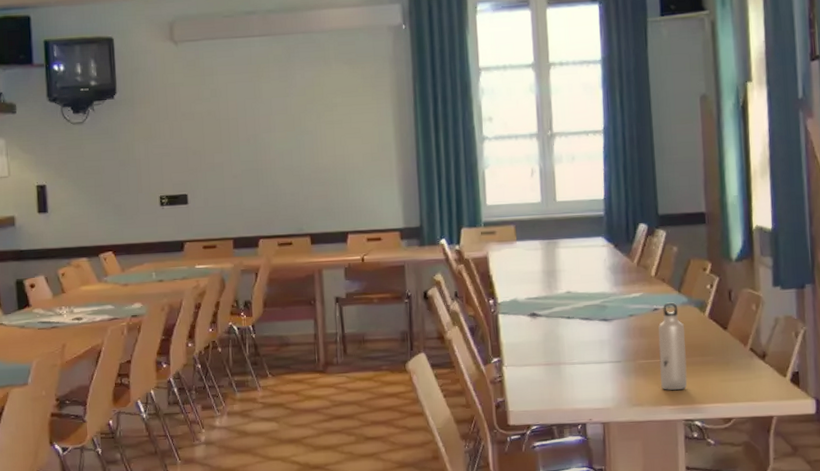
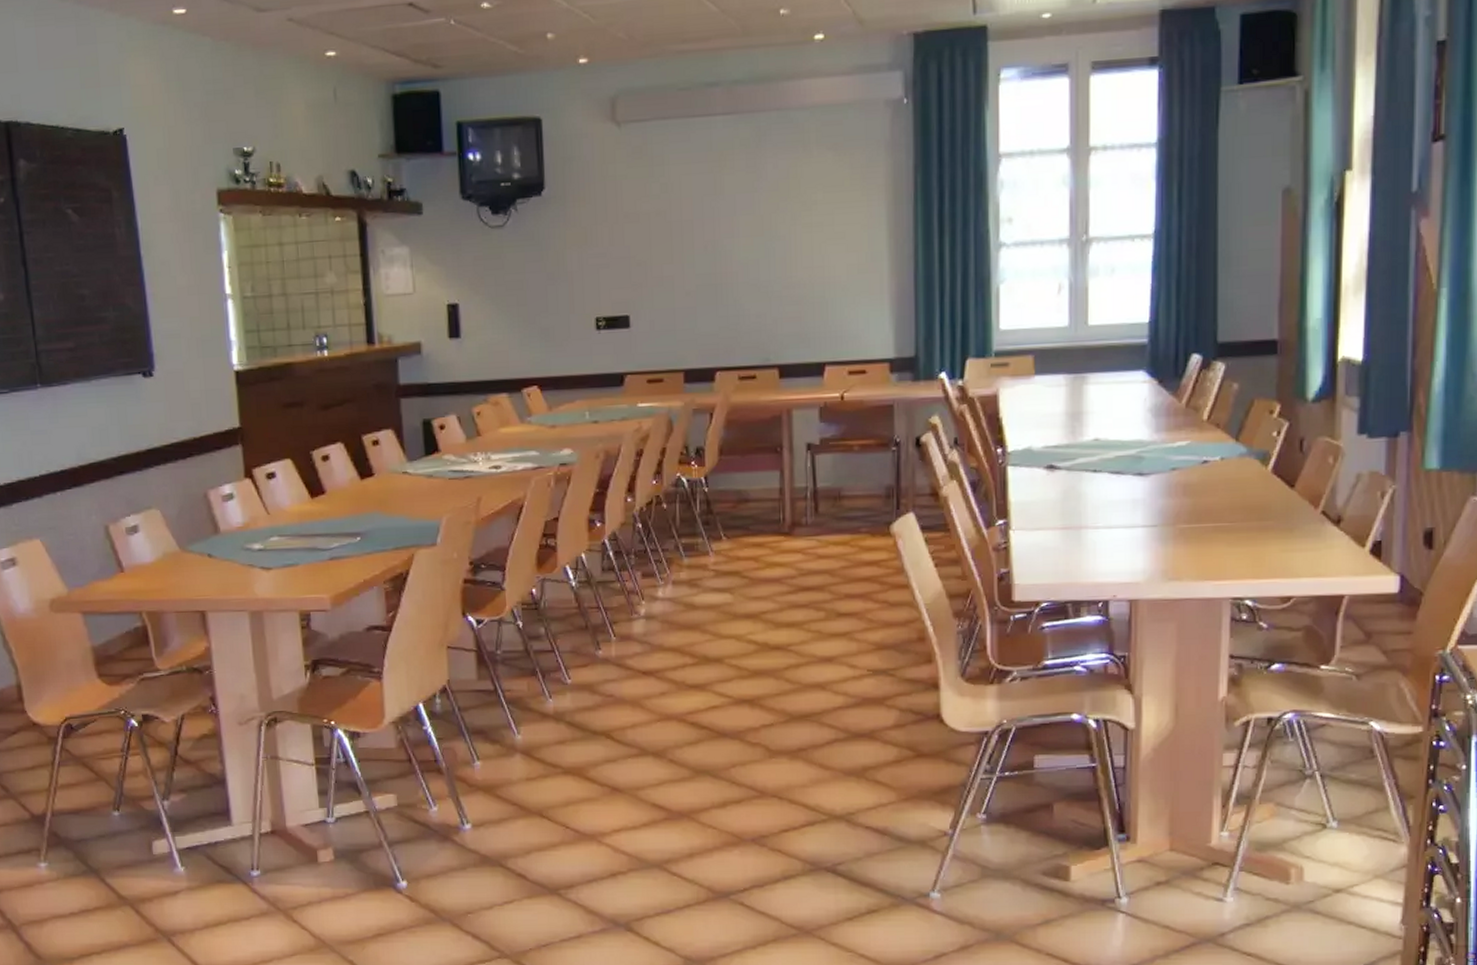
water bottle: present [658,302,688,390] -> none [1204,453,1241,562]

